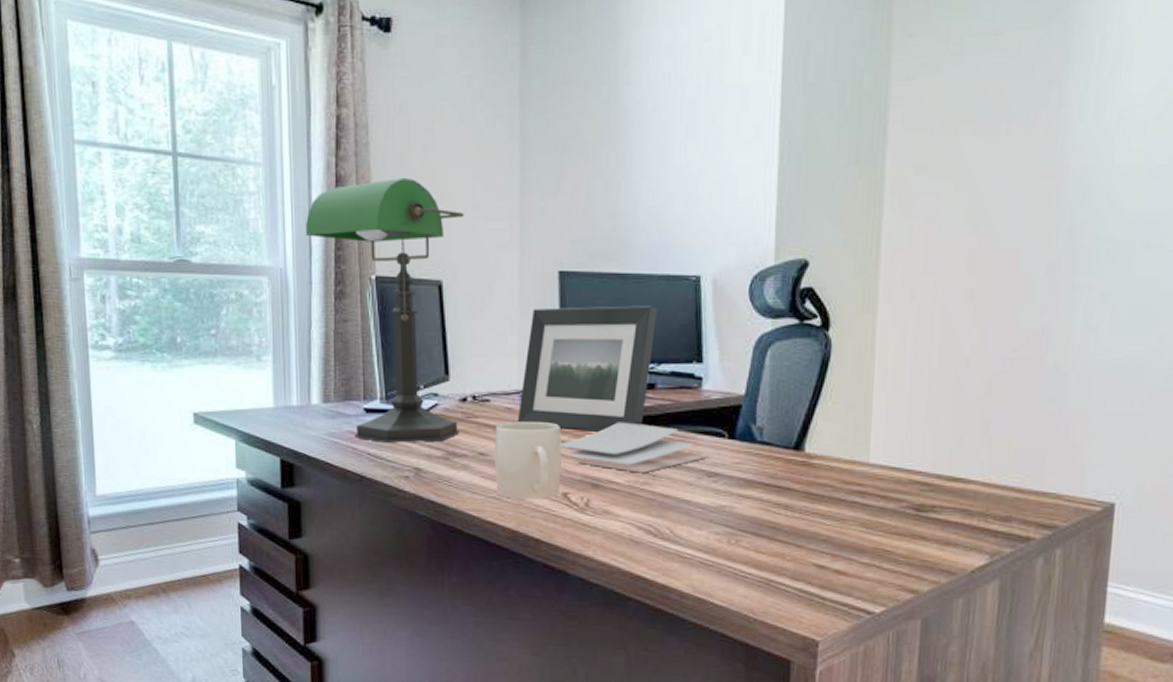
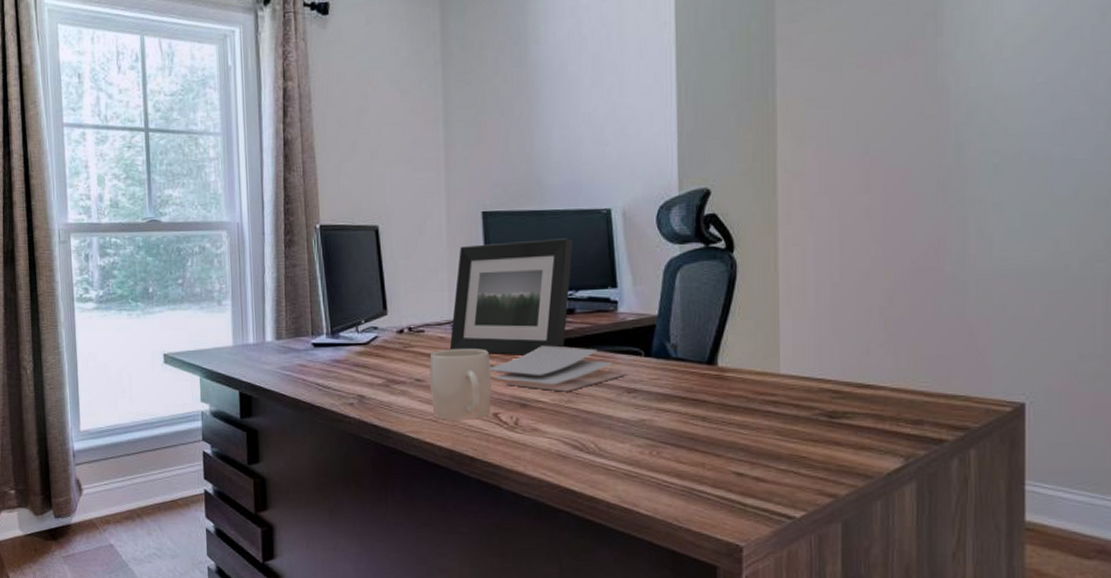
desk lamp: present [305,177,464,443] -> none [258,137,398,373]

